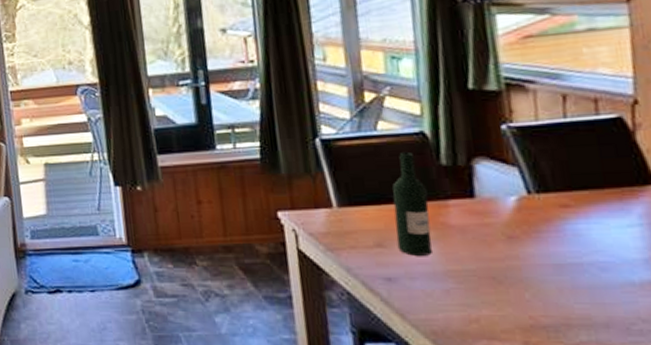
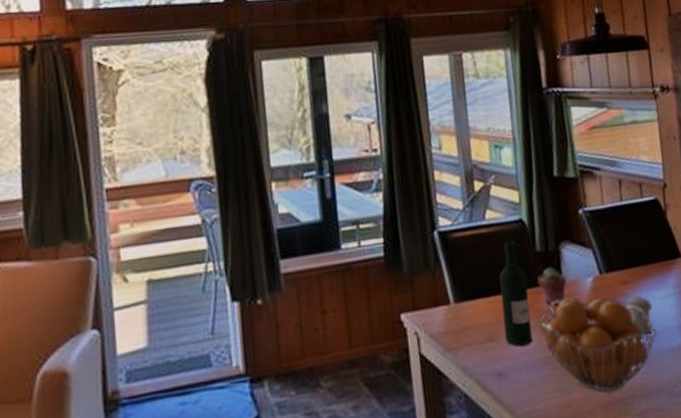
fruit basket: none [440,214,607,315] -> present [538,297,655,392]
potted succulent: none [441,182,481,221] -> present [537,267,567,306]
pepper shaker: none [564,221,604,262] -> present [626,295,653,334]

